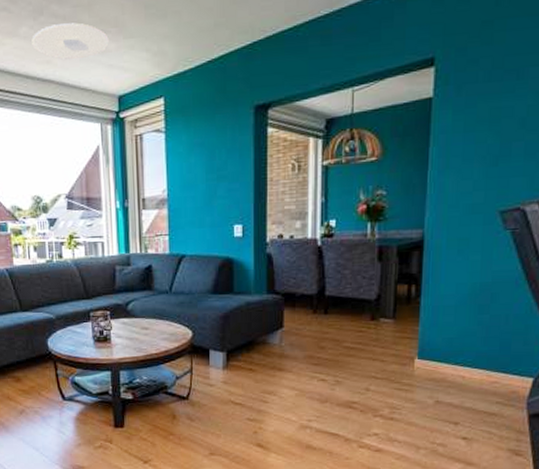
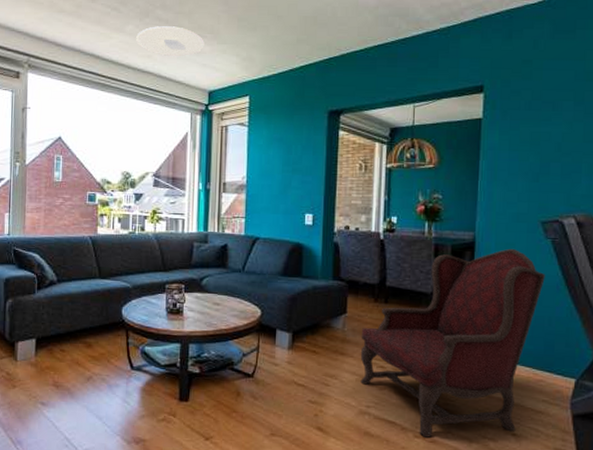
armchair: none [299,243,503,447] -> present [360,248,545,438]

